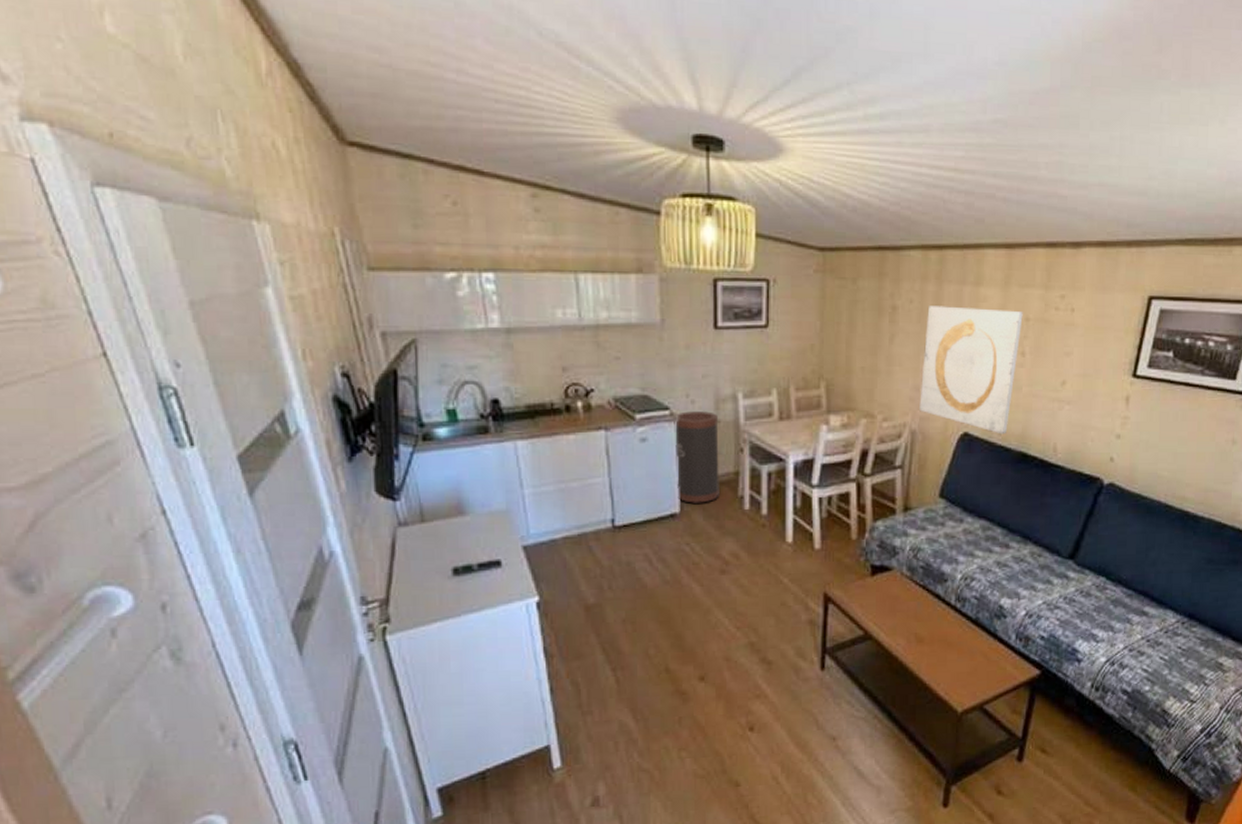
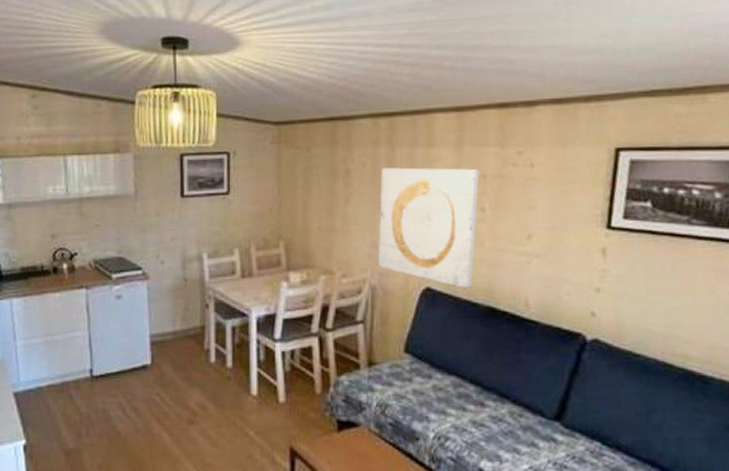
trash can: present [674,411,719,505] -> none [145,271,187,357]

